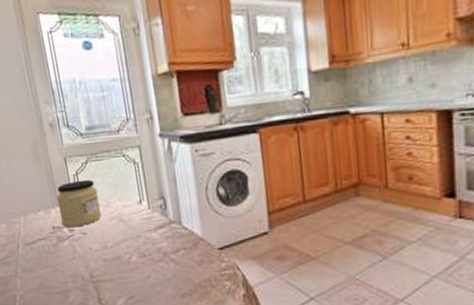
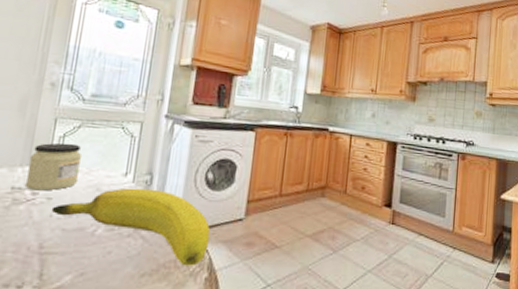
fruit: none [89,213,239,284] -> present [51,188,211,266]

